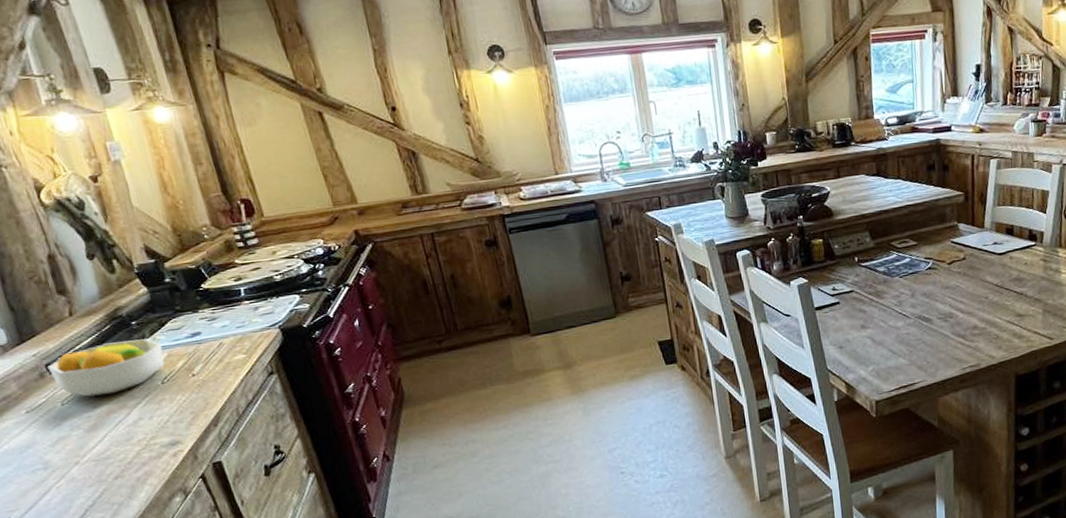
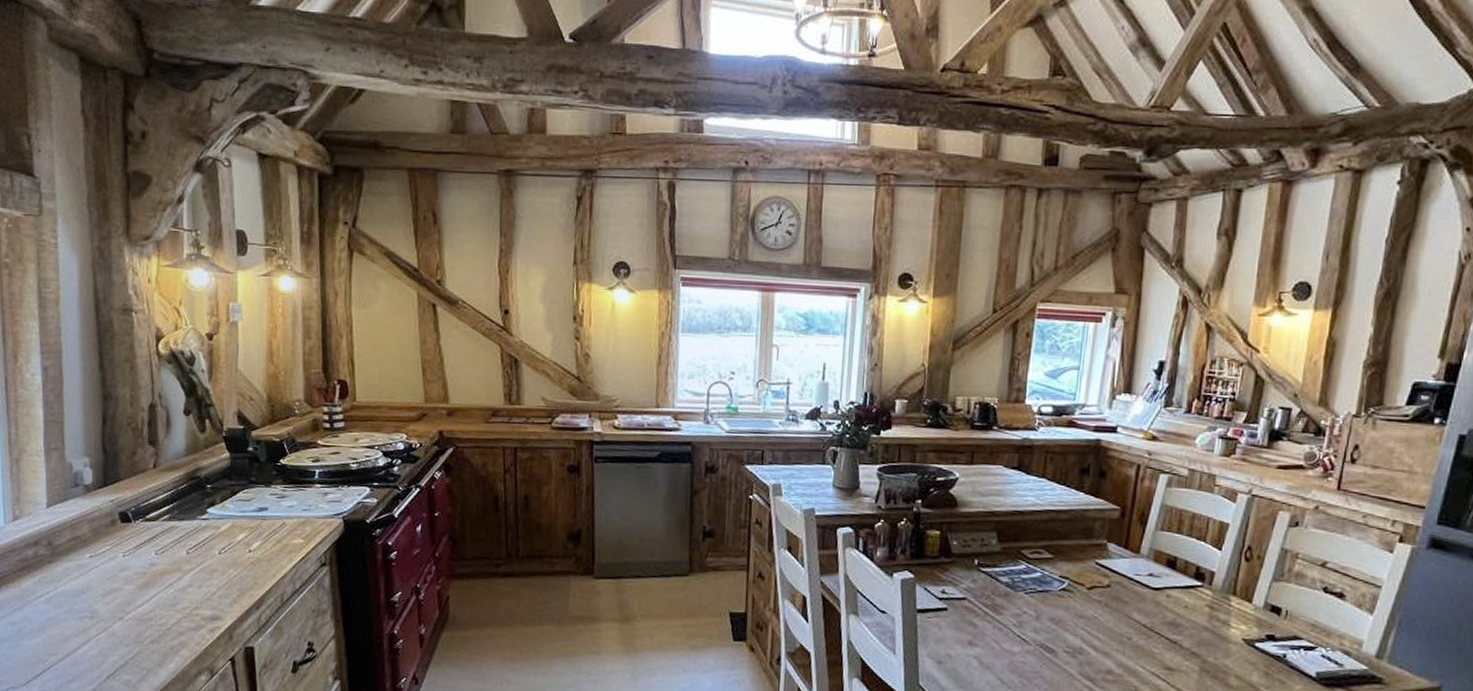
fruit bowl: present [47,339,165,397] -> none [120,502,228,555]

